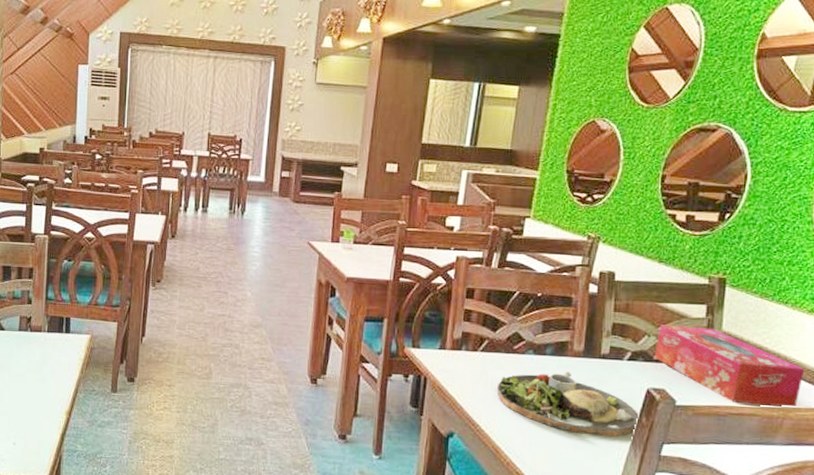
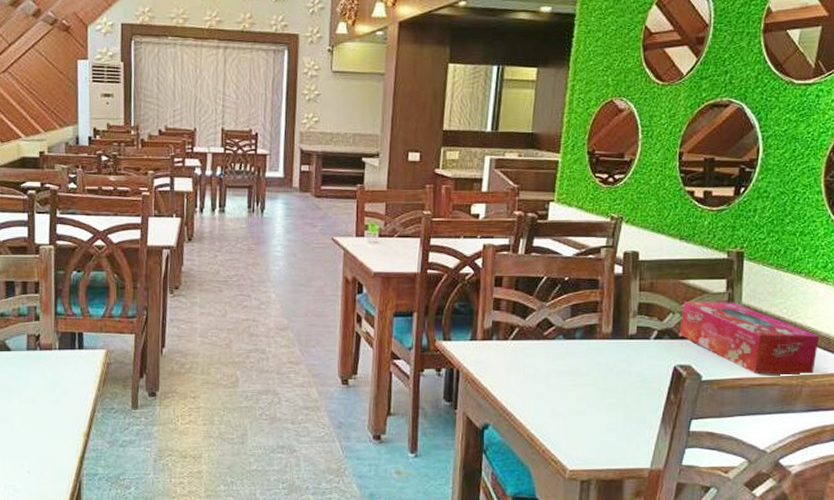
dinner plate: present [497,371,640,437] -> none [530,354,669,416]

